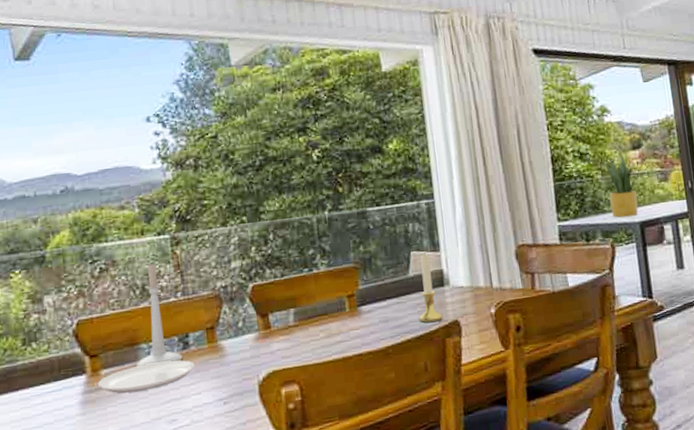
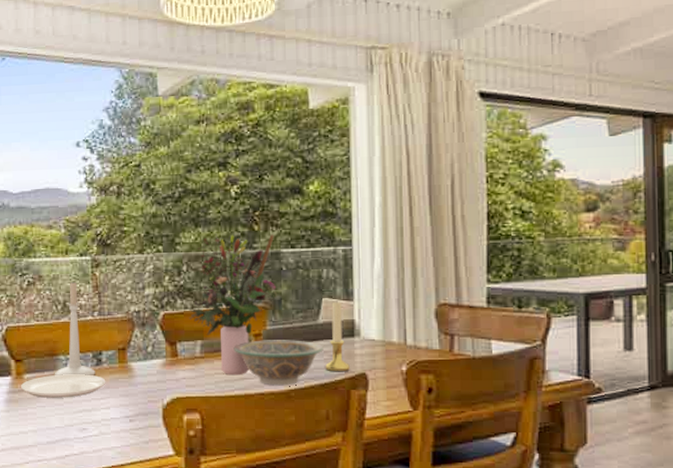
bouquet: none [279,194,368,340] -> present [189,233,278,376]
bowl: none [327,296,416,346] -> present [233,340,324,386]
planter: present [604,155,639,218] -> none [550,217,591,287]

